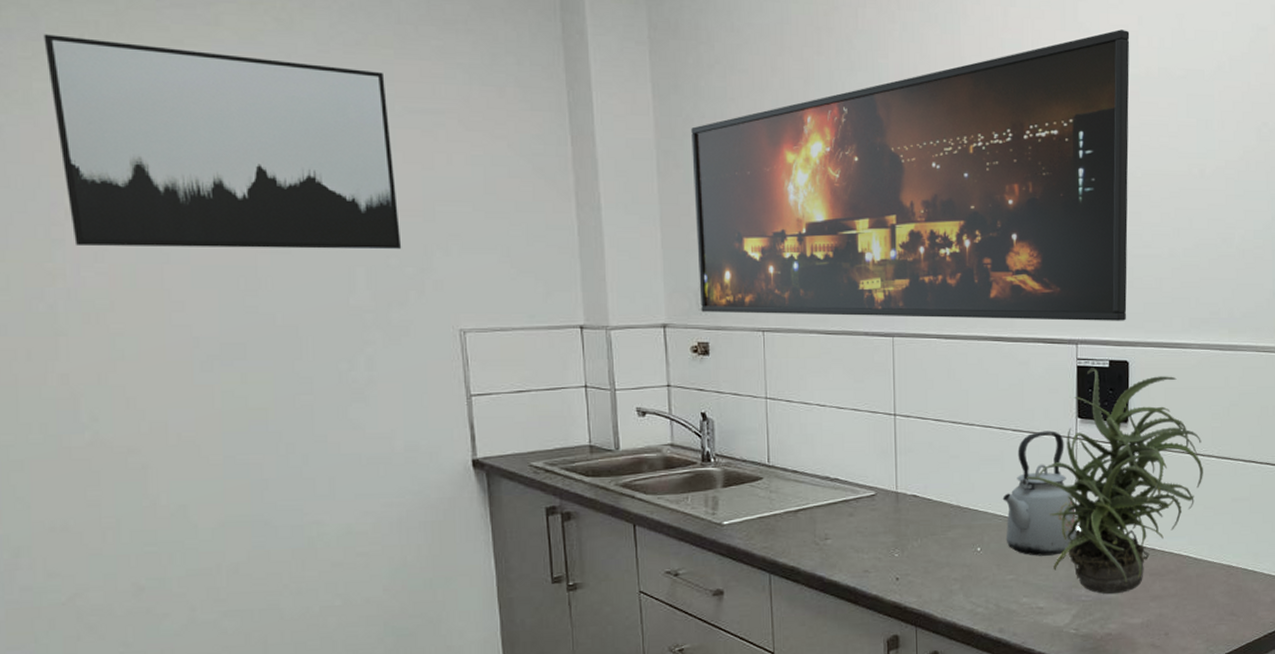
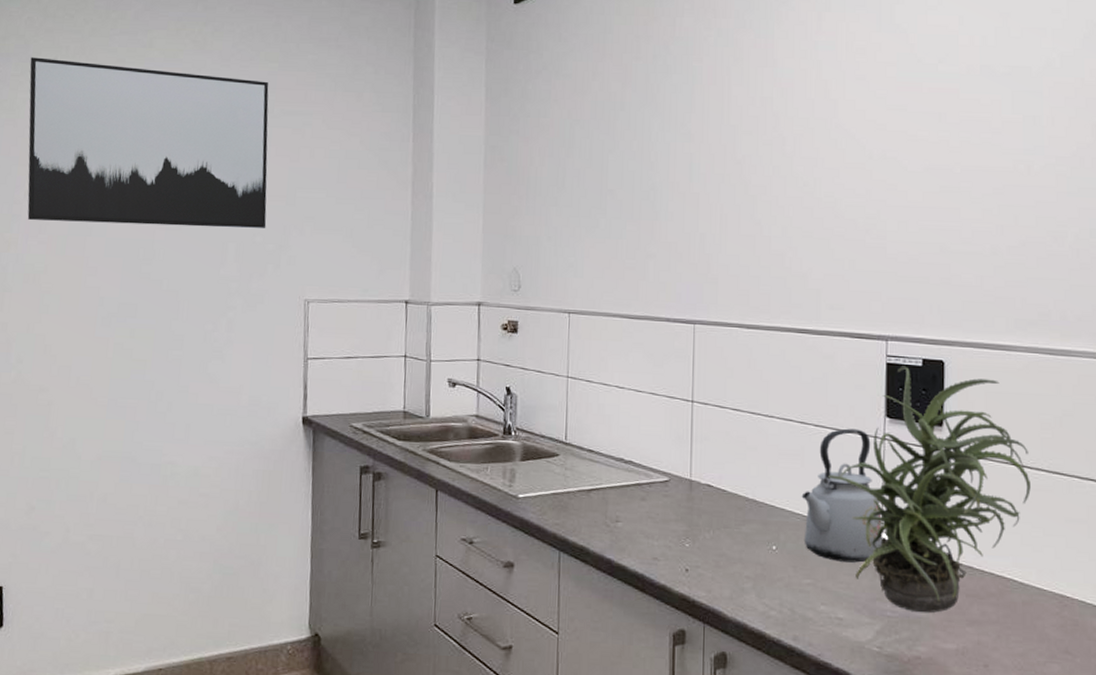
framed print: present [691,29,1130,321] -> none [513,30,950,319]

